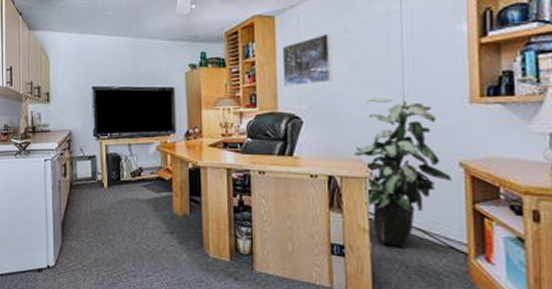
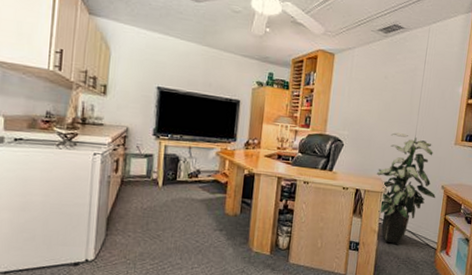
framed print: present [283,33,333,87] -> none [334,76,374,116]

